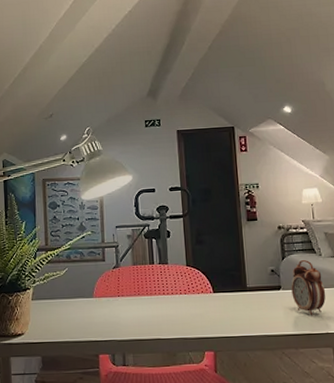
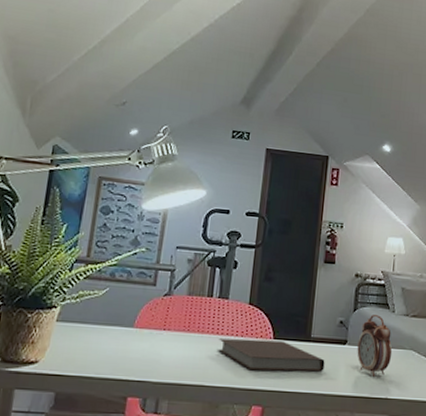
notebook: none [166,294,264,322] -> present [218,338,325,372]

